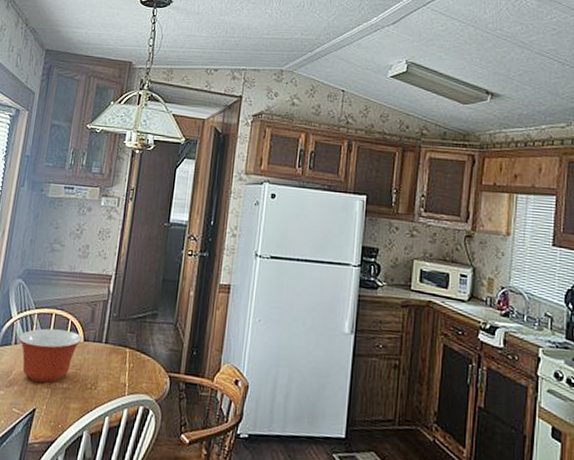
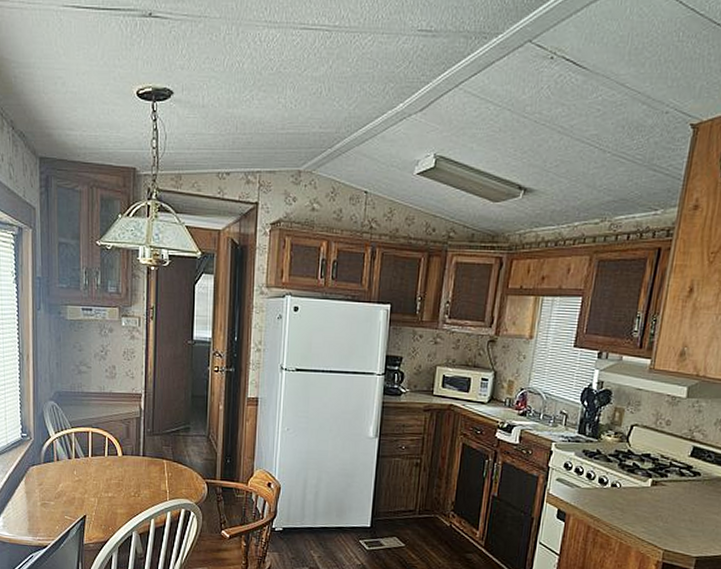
mixing bowl: present [18,328,83,383] -> none [60,445,121,494]

